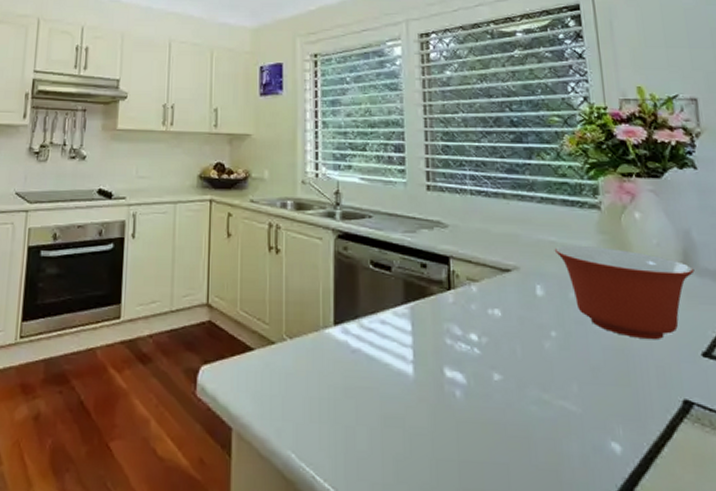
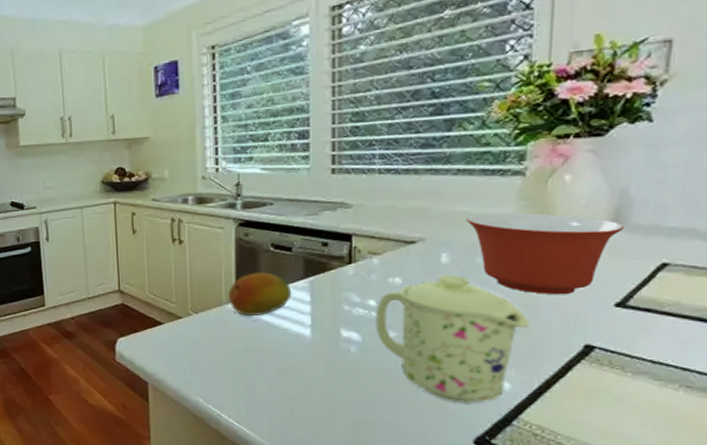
fruit: none [325,293,393,346] -> present [227,272,292,317]
mug: none [478,309,629,471] -> present [375,274,530,404]

